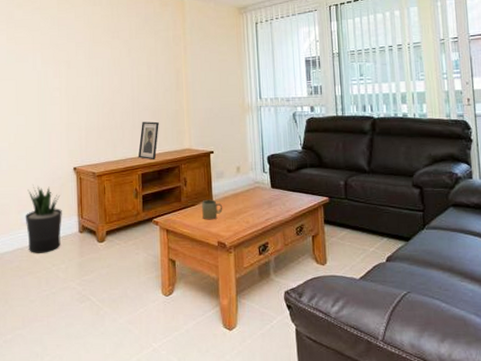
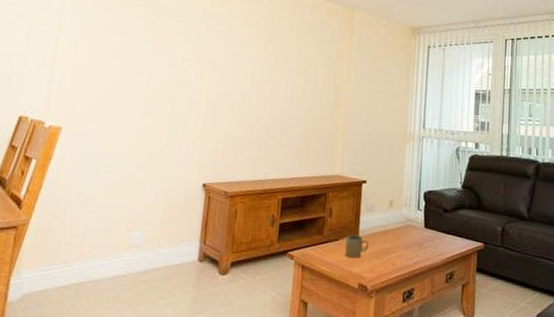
planter: present [25,185,62,253] -> none [133,199,183,283]
picture frame: present [137,121,159,160] -> none [280,140,309,185]

